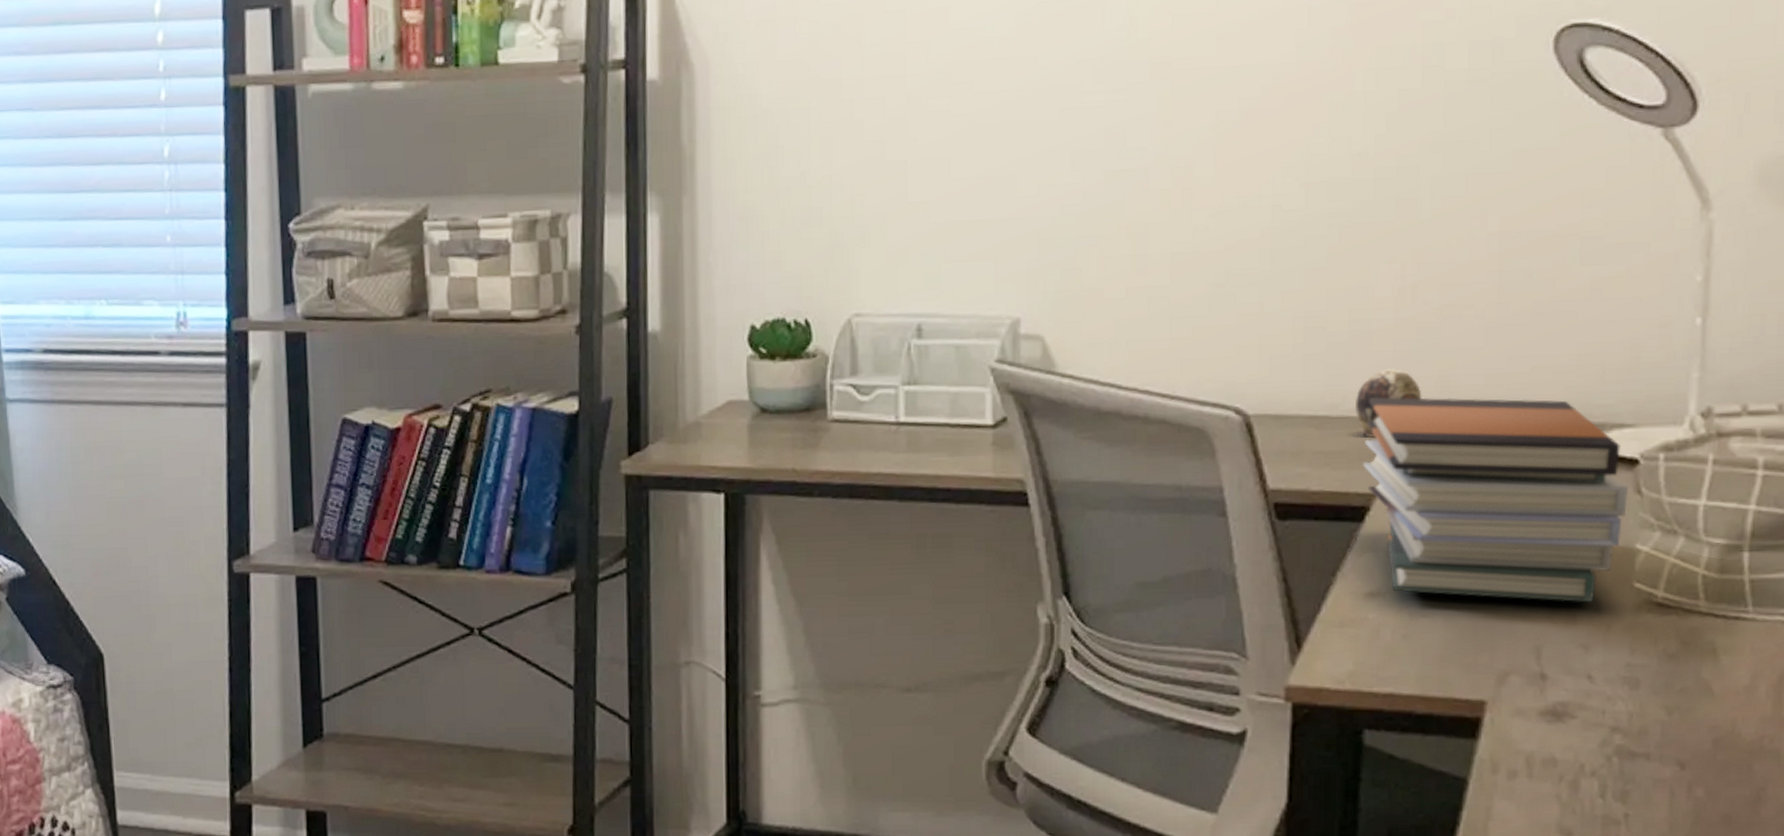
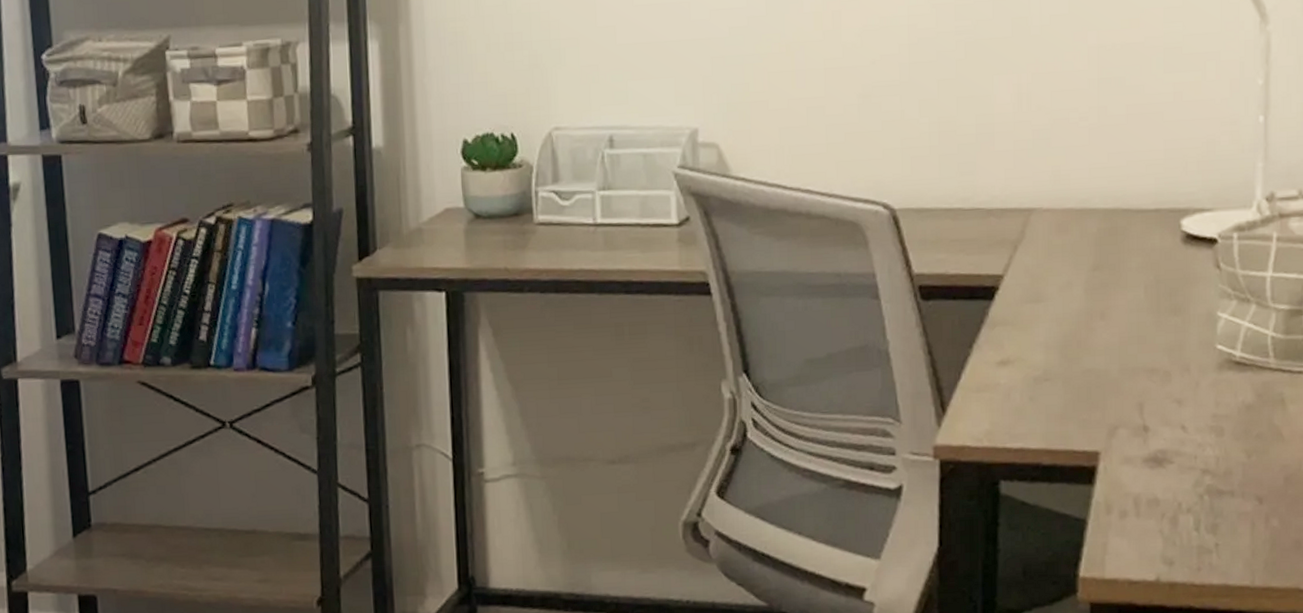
decorative egg: present [1354,369,1422,438] -> none [983,166,1039,226]
book stack: present [1363,397,1629,603] -> none [992,189,1210,364]

